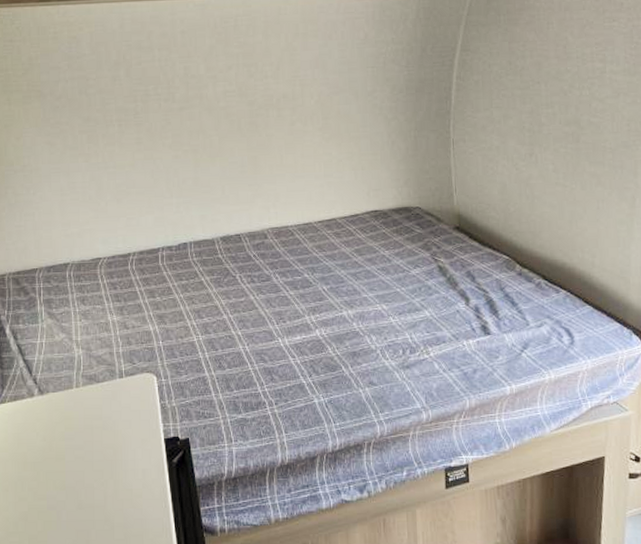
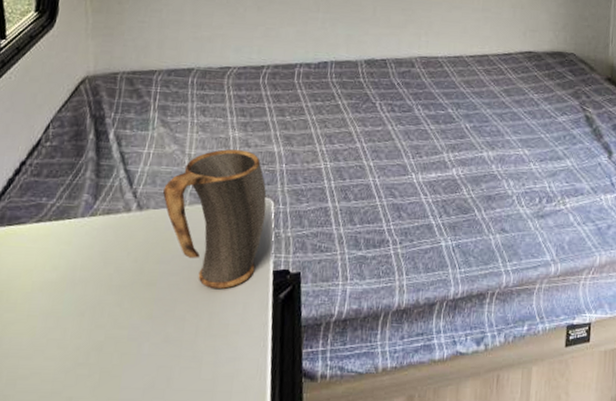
mug: none [59,332,151,458] -> present [163,149,267,289]

